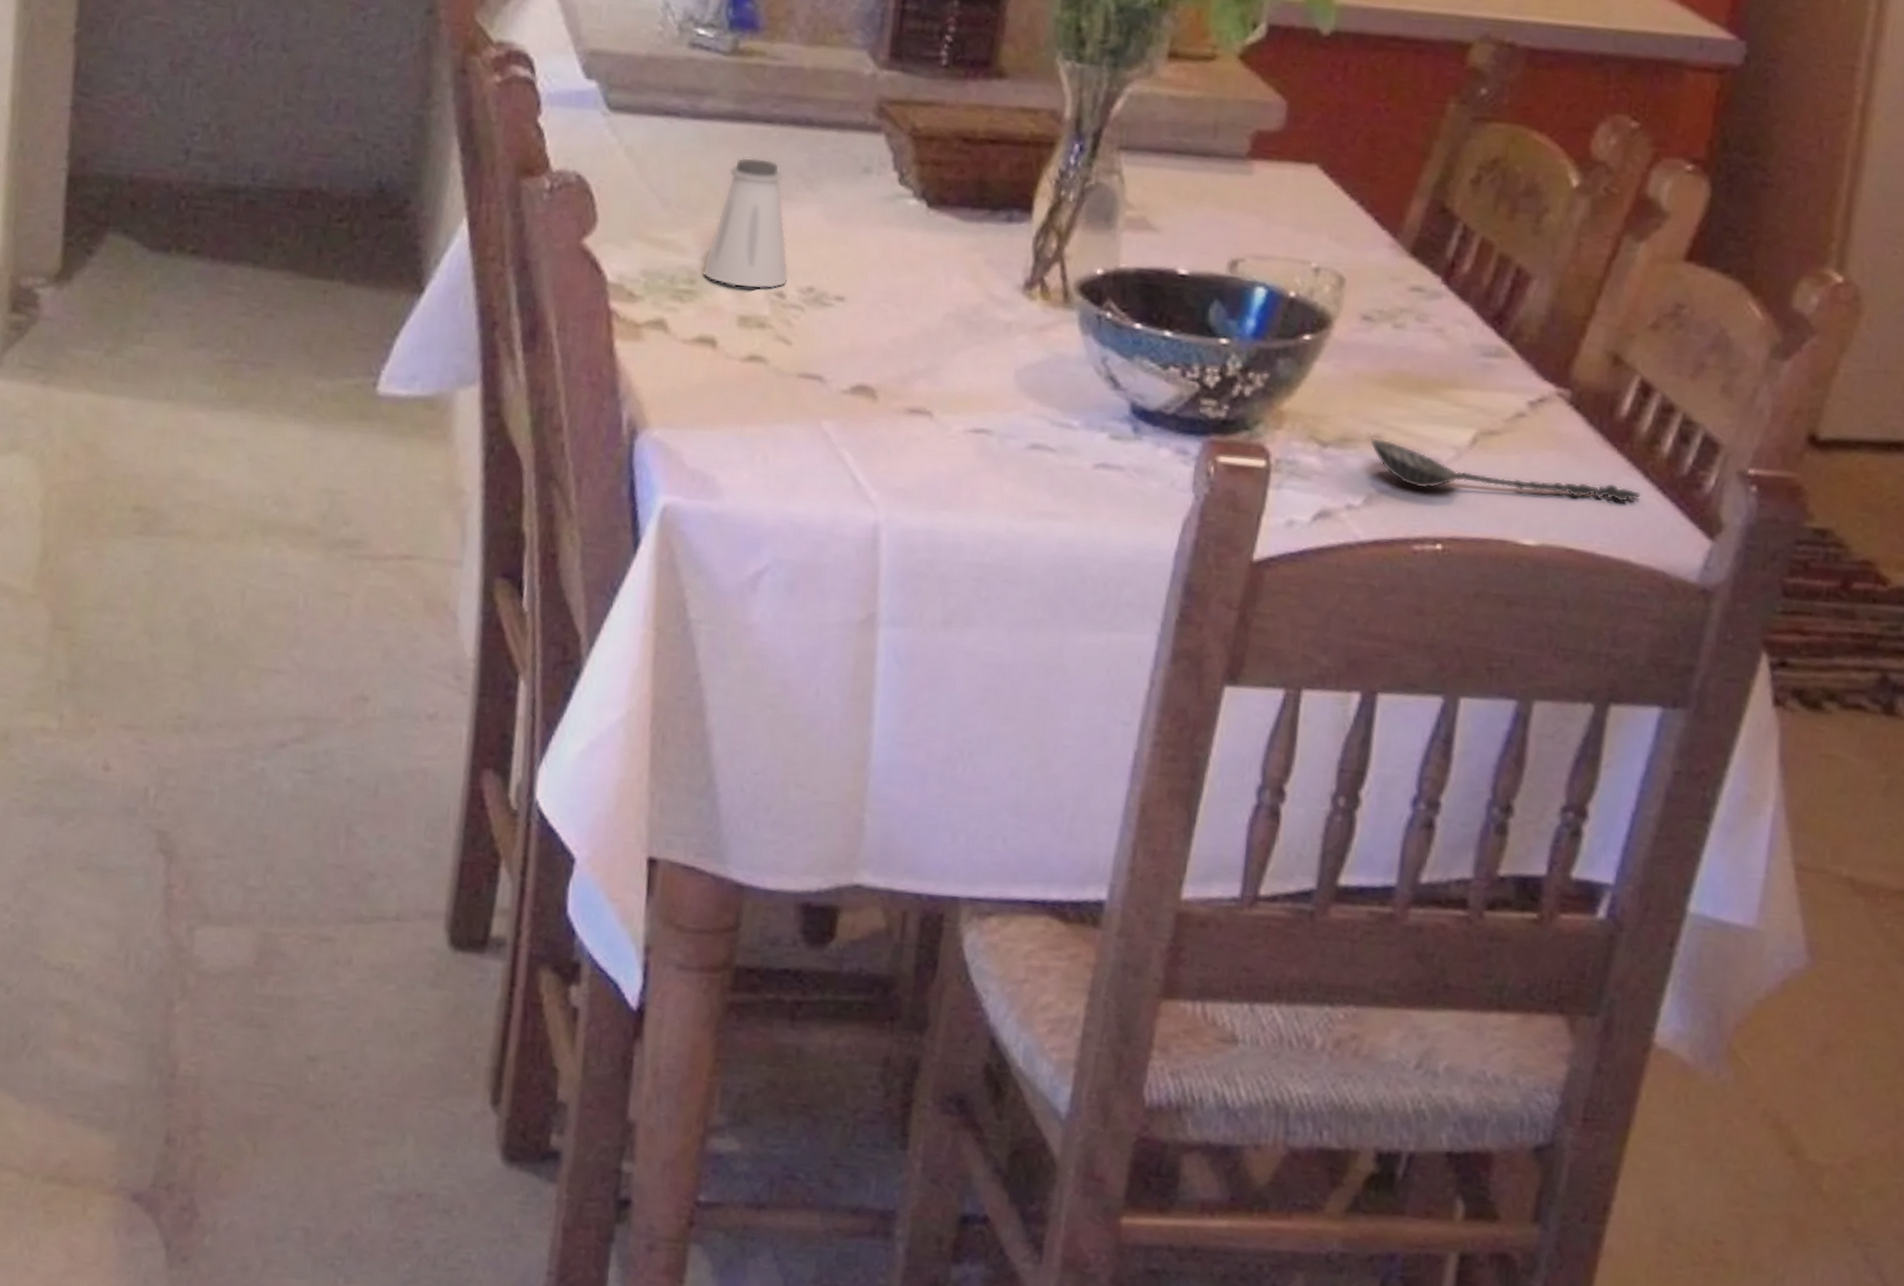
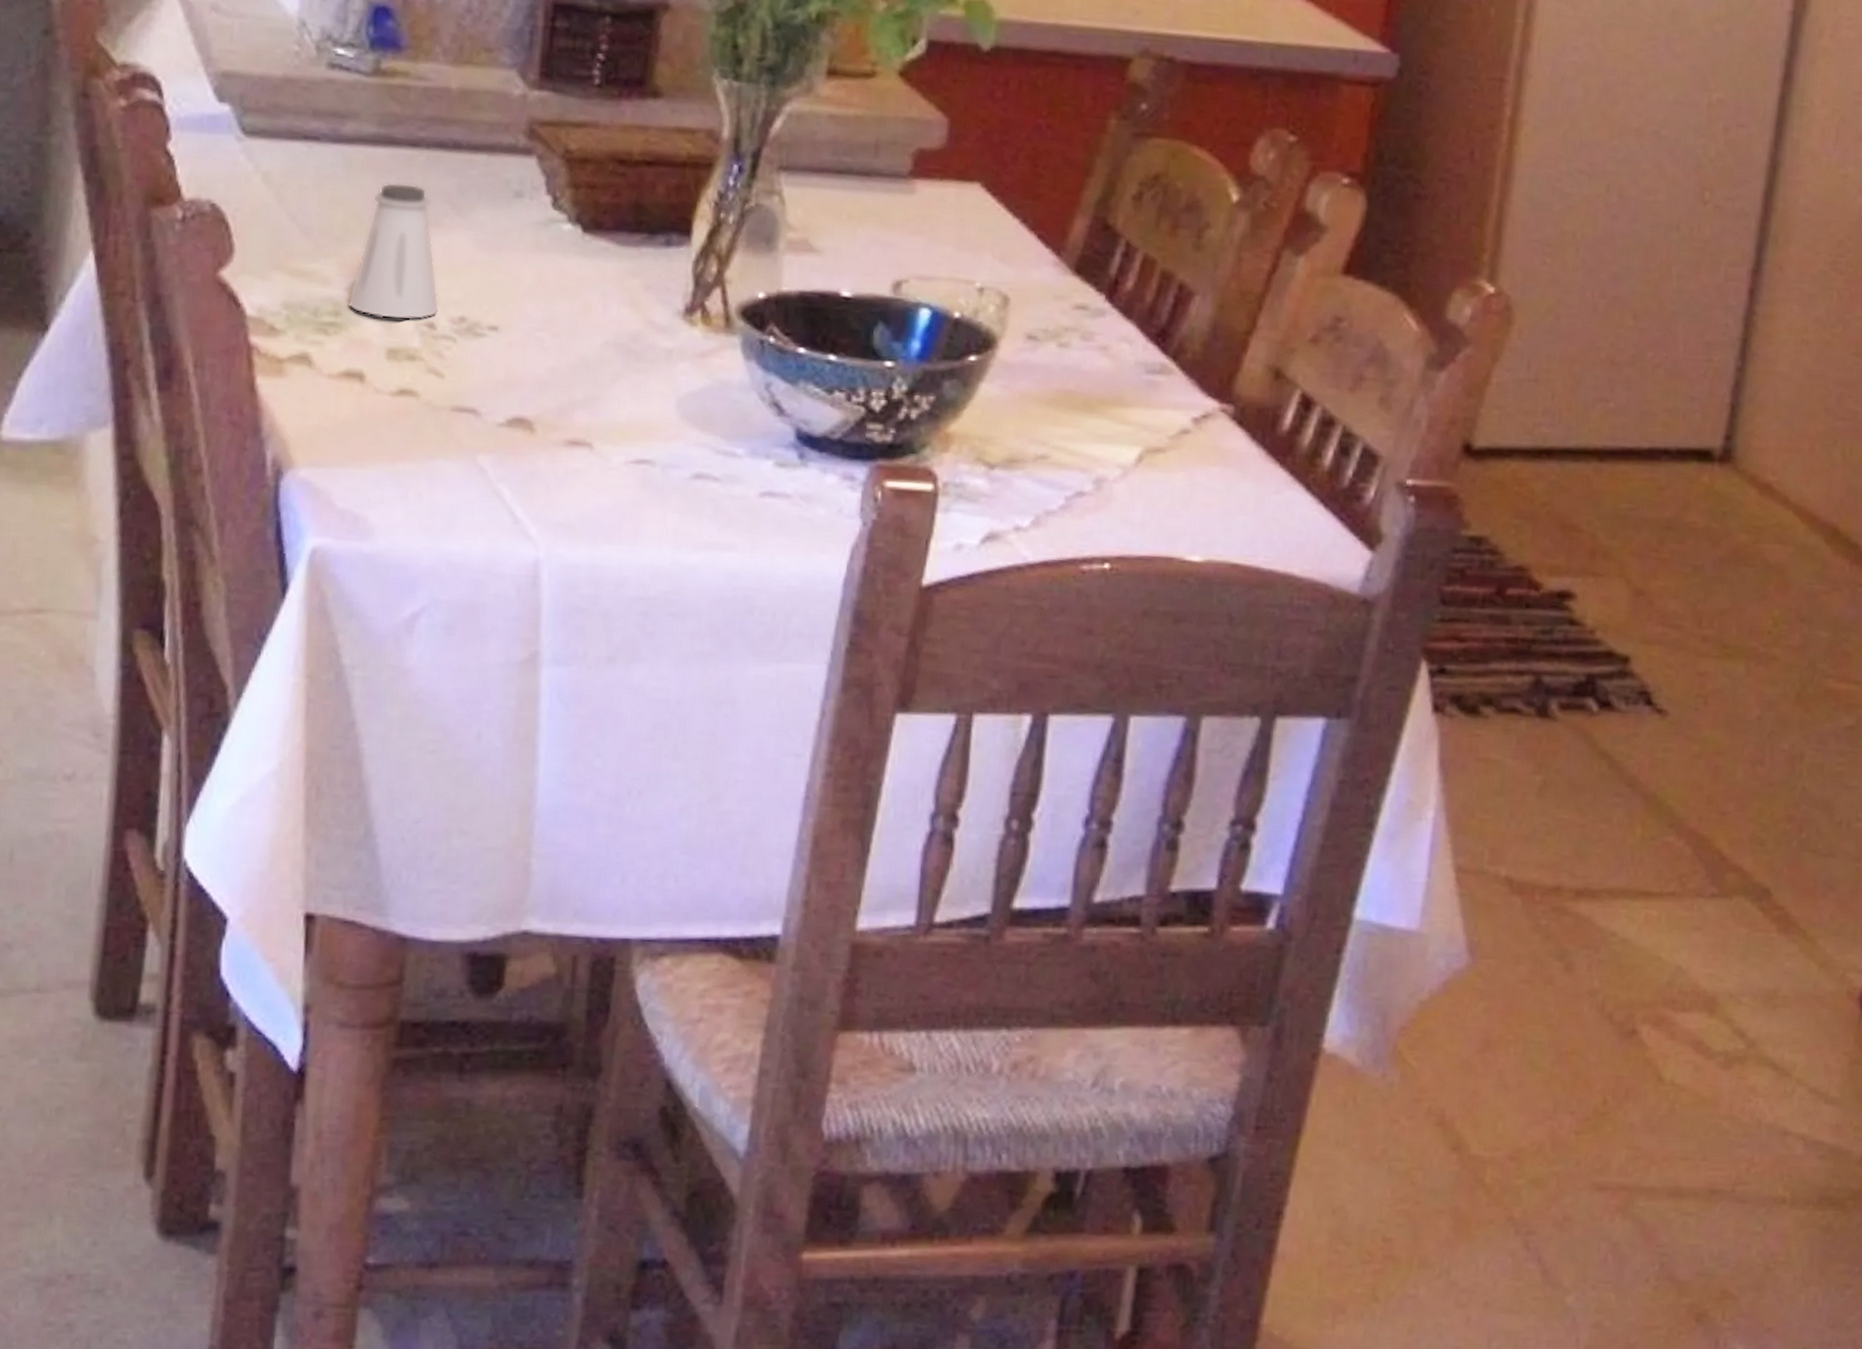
spoon: present [1369,438,1641,503] -> none [1036,458,1303,517]

